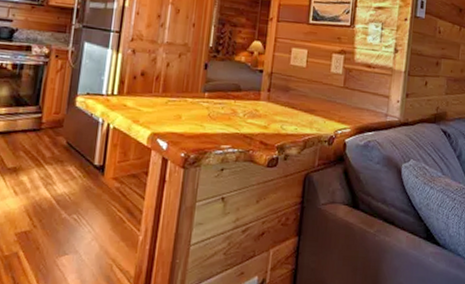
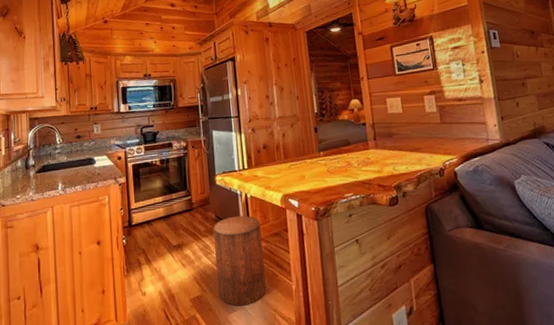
stool: none [50,146,118,250] -> present [213,215,267,306]

